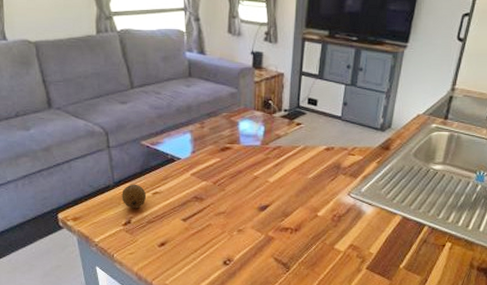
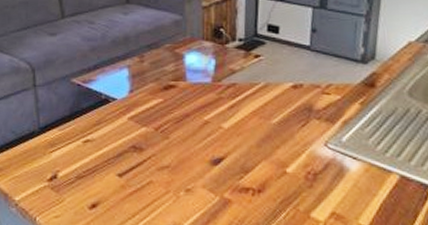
fruit: present [122,184,147,209] -> none [47,129,76,160]

